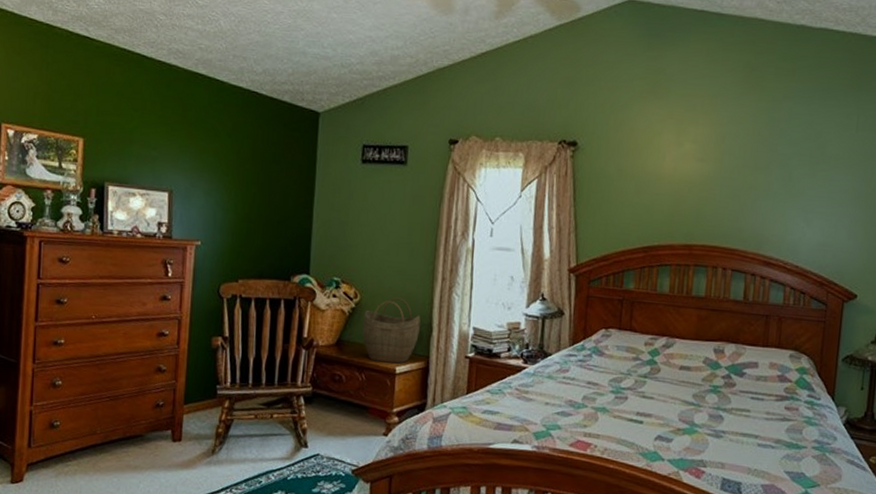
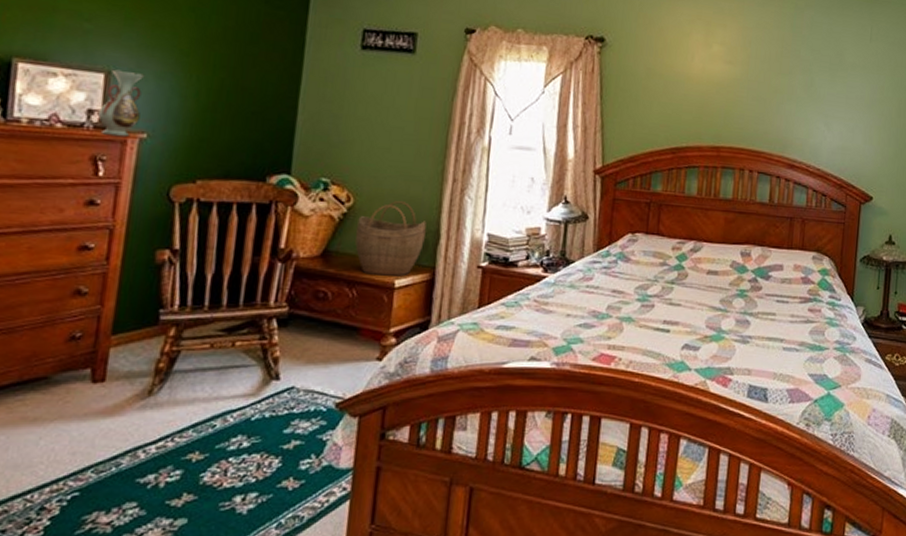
decorative vase: none [166,188,197,245] -> present [98,69,145,138]

